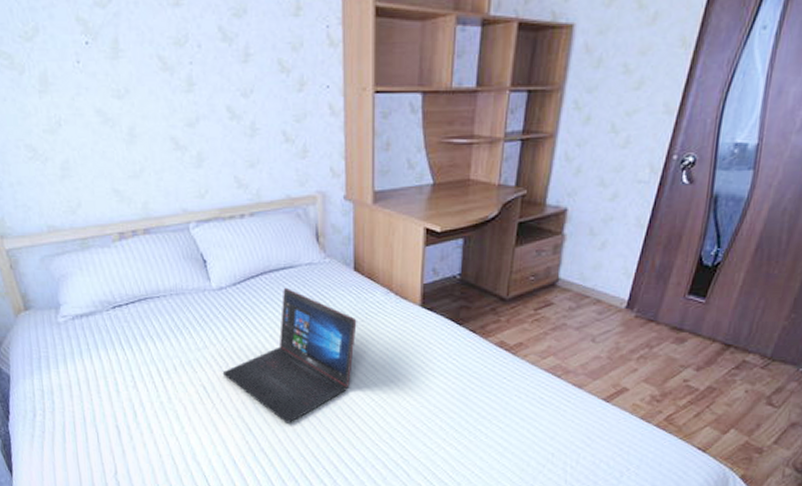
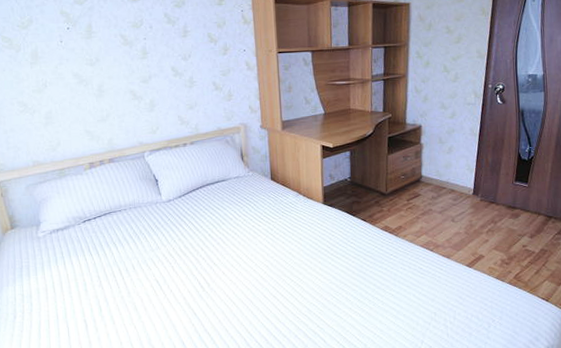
laptop: present [222,287,357,423] -> none [172,196,276,306]

